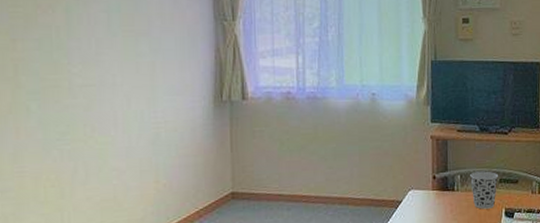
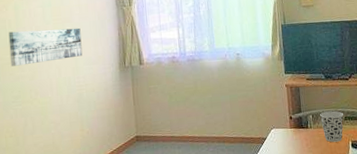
wall art: none [54,42,163,91] -> present [8,27,83,67]

